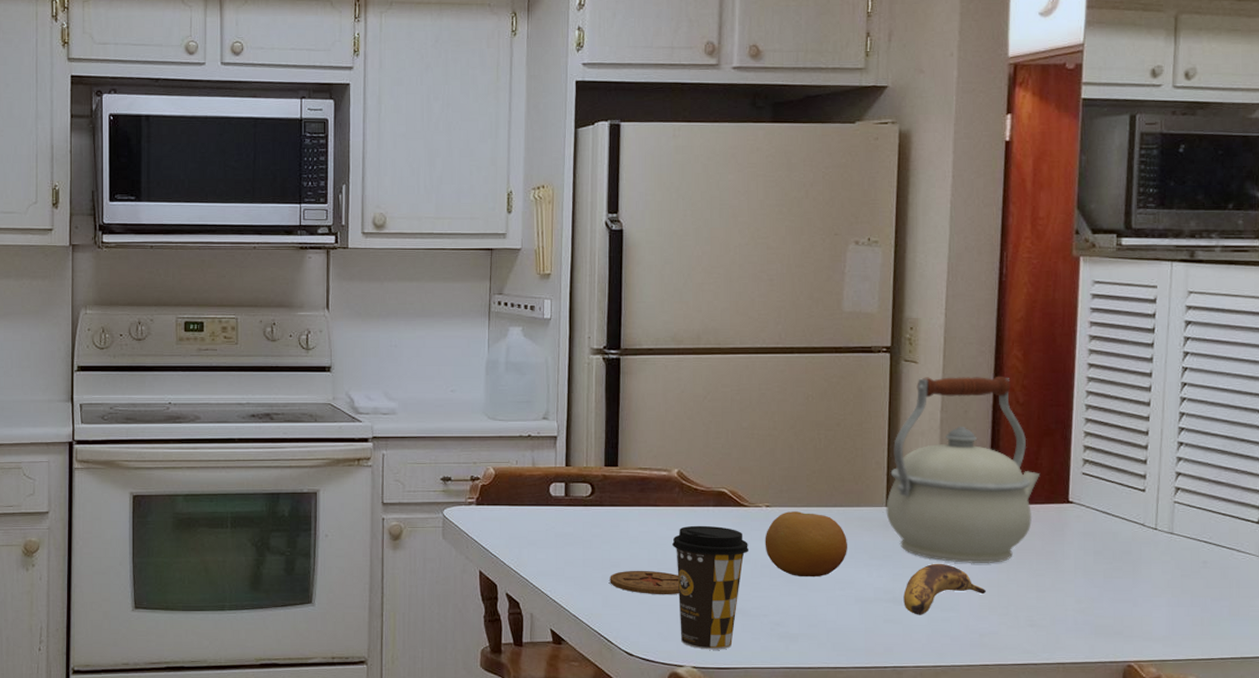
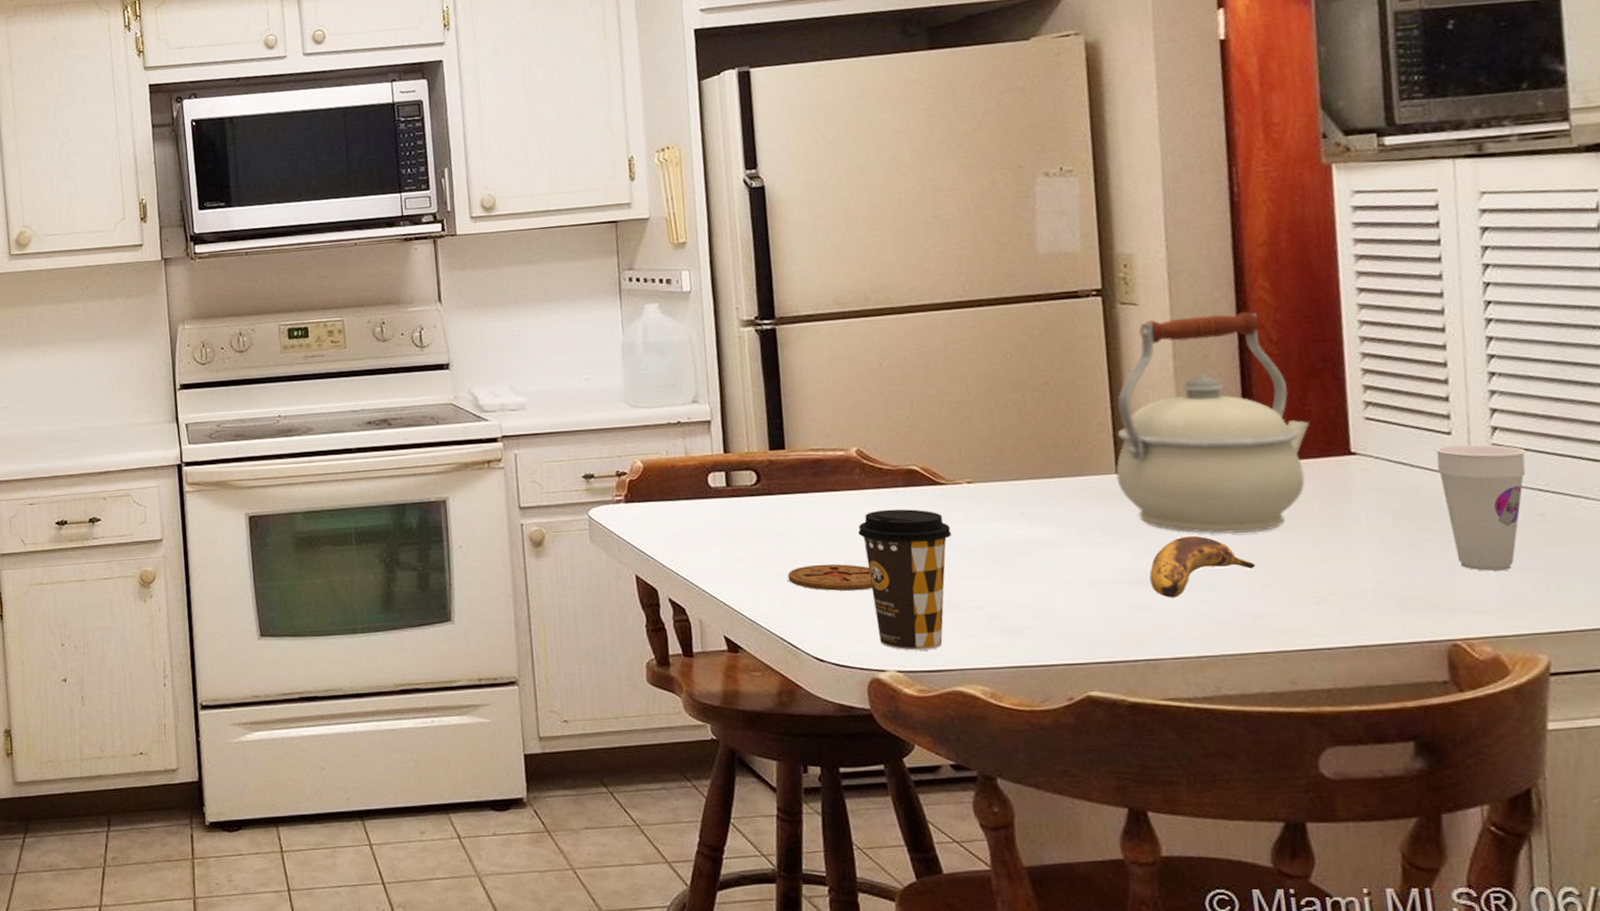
fruit: present [765,511,847,578] -> none [969,486,1074,561]
cup: none [1131,500,1198,606] -> present [1434,444,1526,571]

